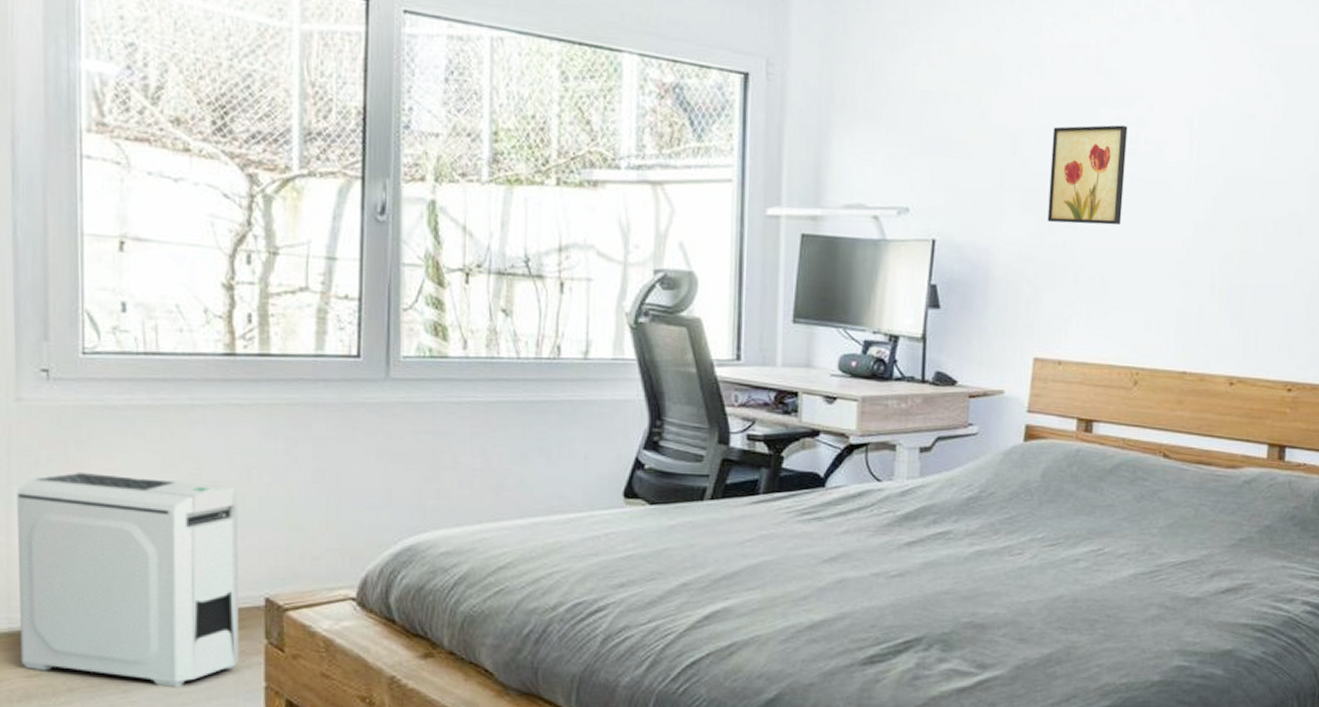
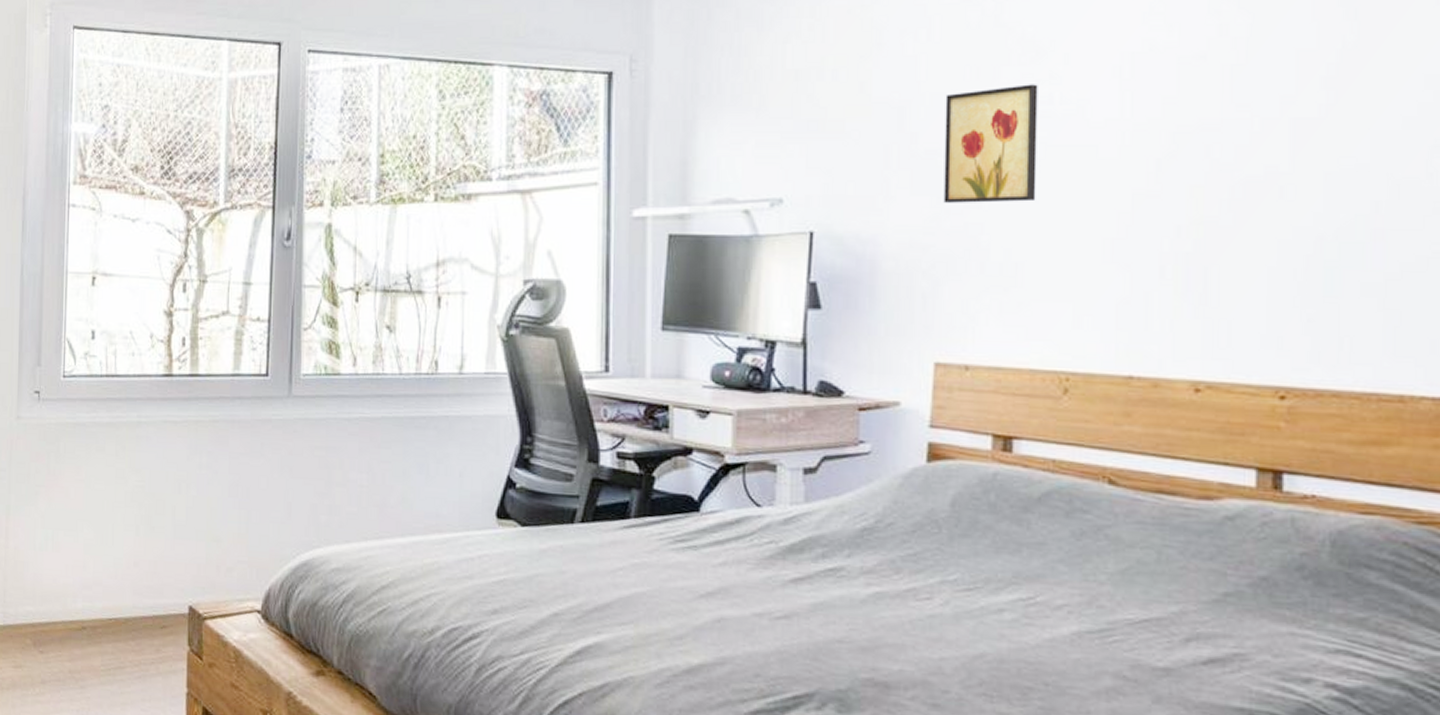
air purifier: present [17,471,239,687] -> none [11,482,170,687]

